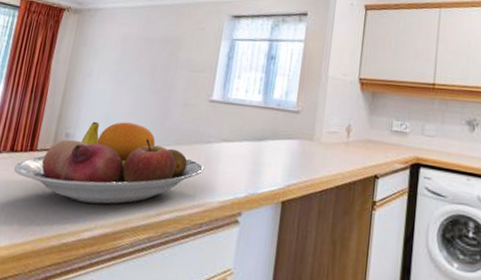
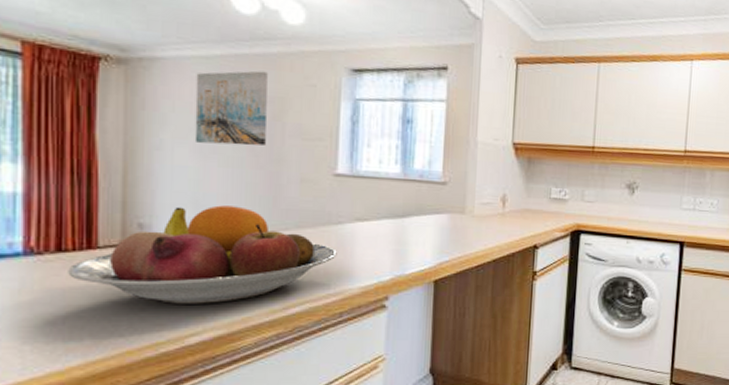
wall art: none [114,17,172,75] -> present [194,71,268,146]

